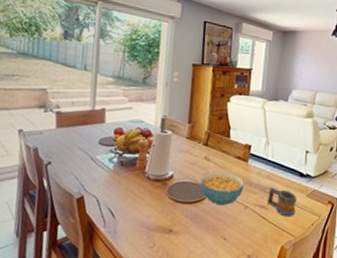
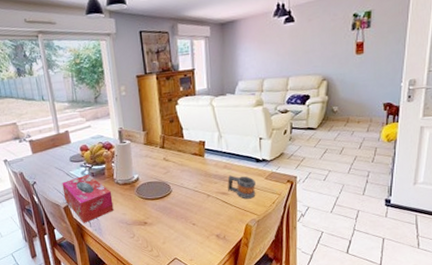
tissue box: none [80,162,139,222] -> present [62,174,114,223]
cereal bowl: present [200,171,244,206] -> none [163,168,204,198]

